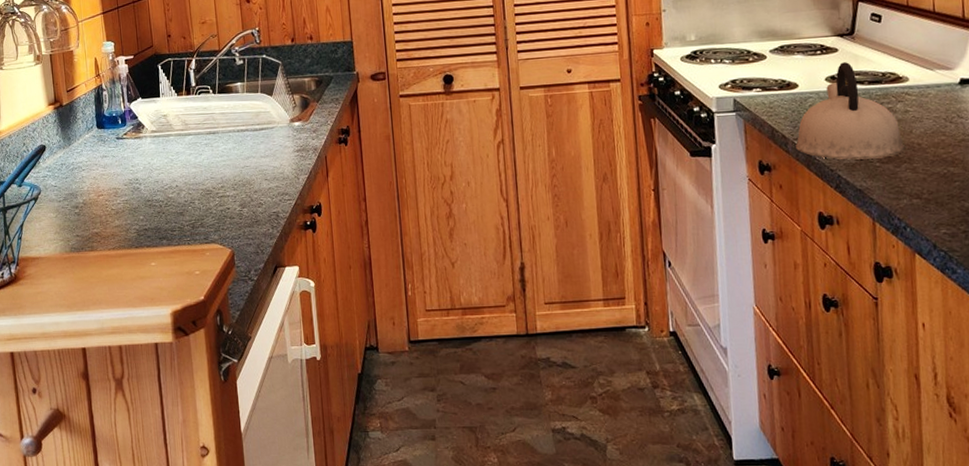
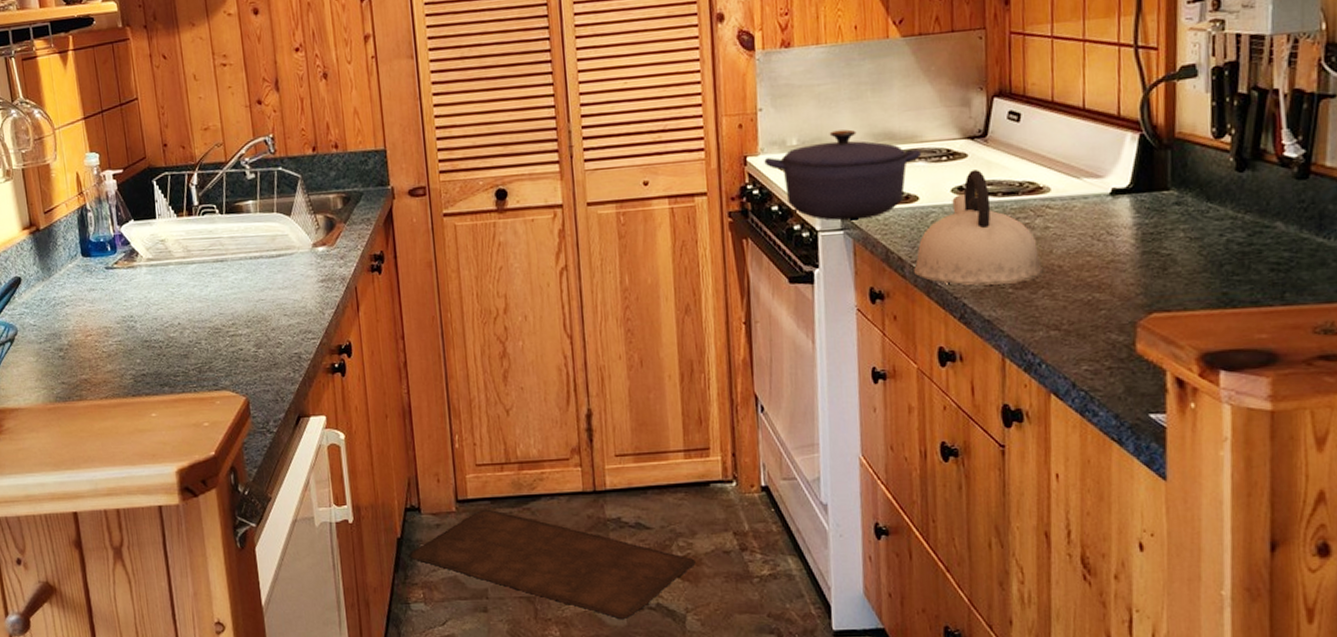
doormat: none [367,349,614,448] -> present [407,509,696,620]
cooking pot: none [668,27,800,103] -> present [764,129,922,220]

